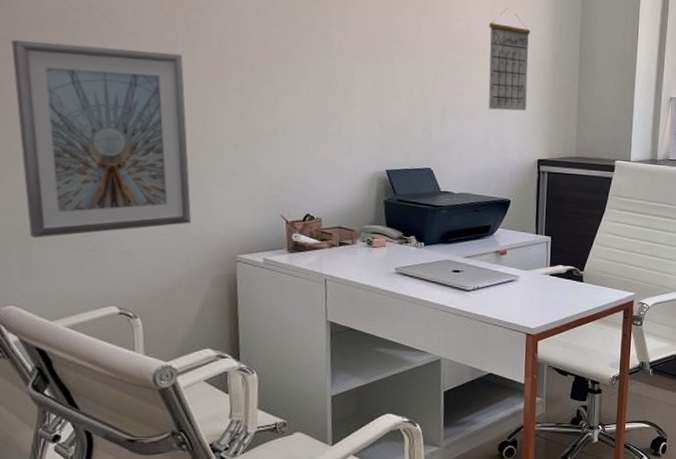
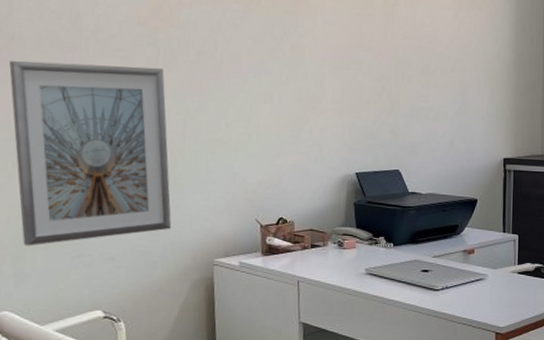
calendar: present [488,7,531,111] -> none [454,11,495,111]

